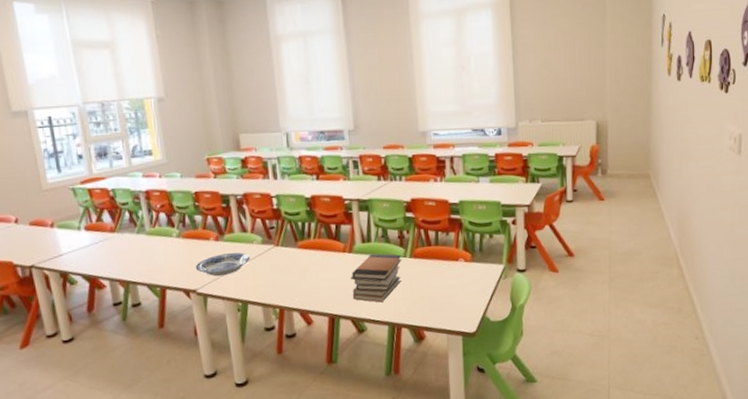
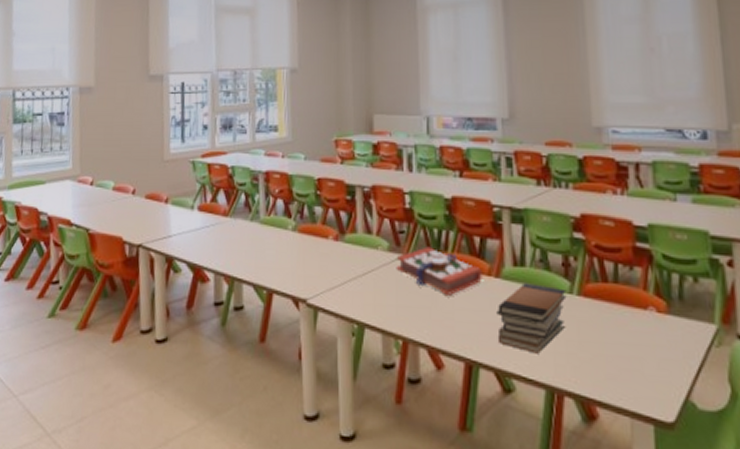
plate: present [195,252,251,277] -> none [308,258,373,287]
book: none [269,236,339,271] -> present [396,246,482,296]

